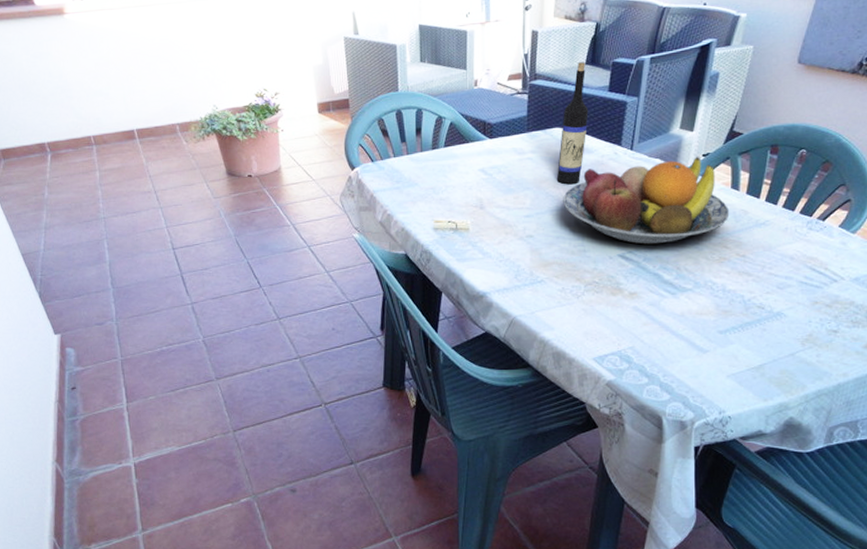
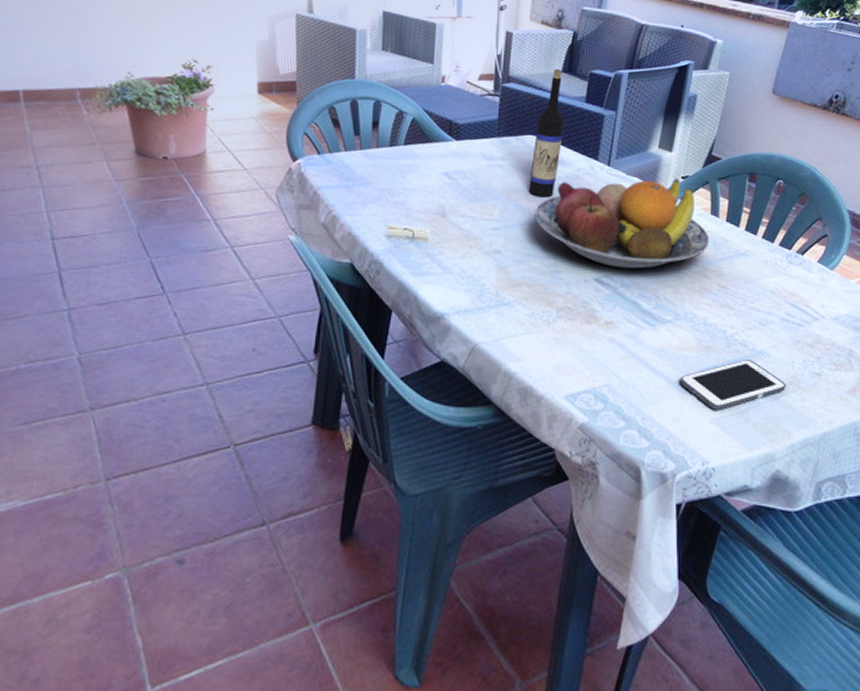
cell phone: none [698,321,802,366] -> present [679,360,786,410]

